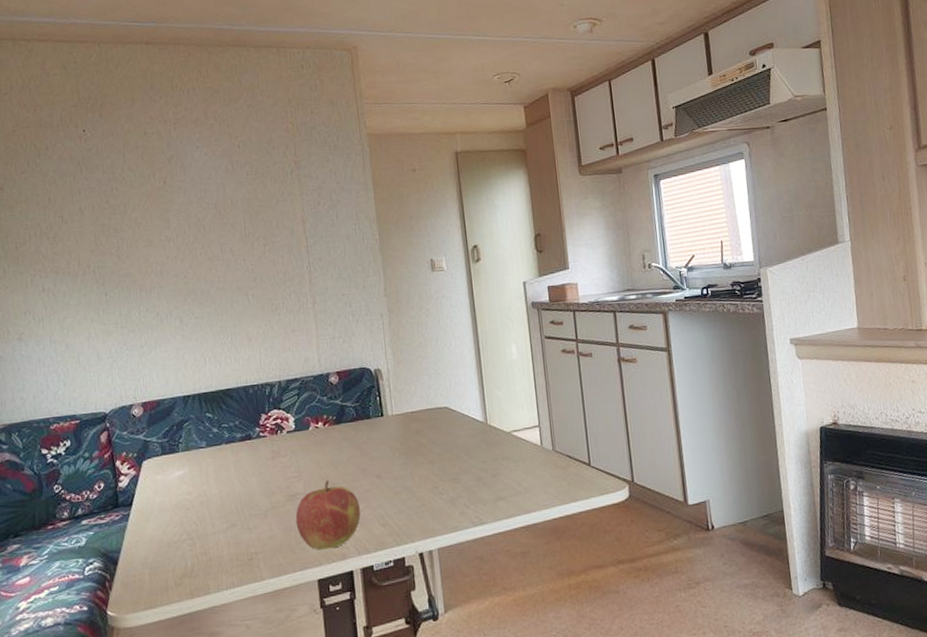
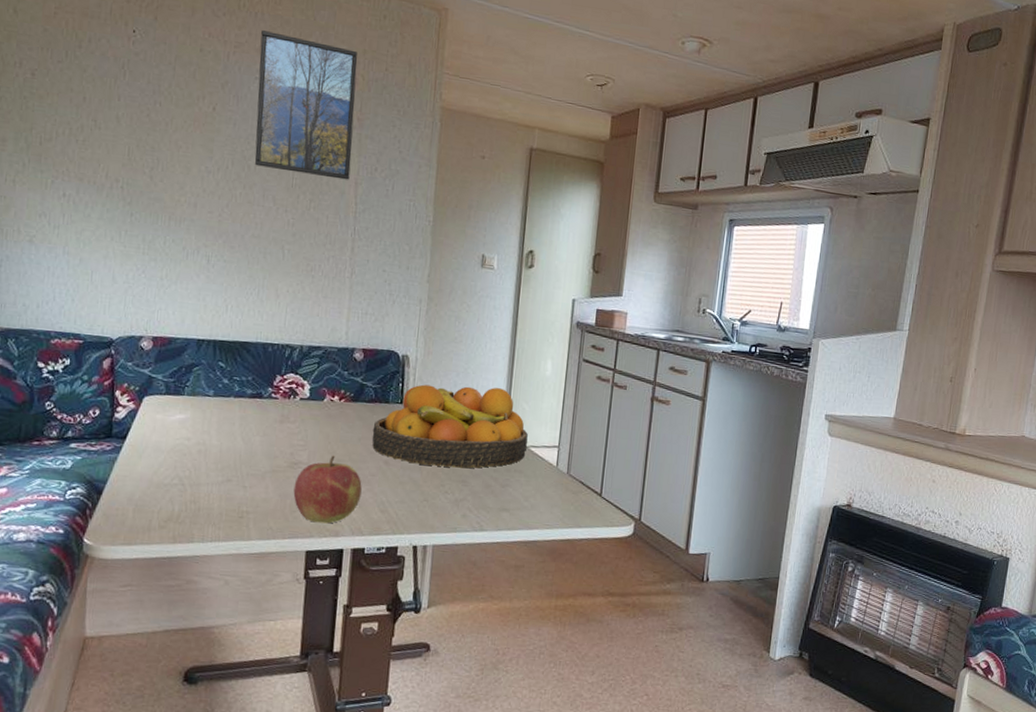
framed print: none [195,102,296,225] -> present [254,30,358,180]
fruit bowl: none [359,381,509,472] -> present [372,384,528,469]

